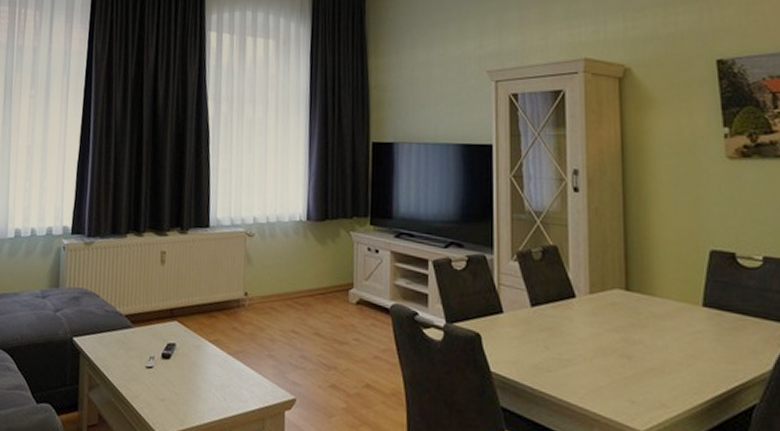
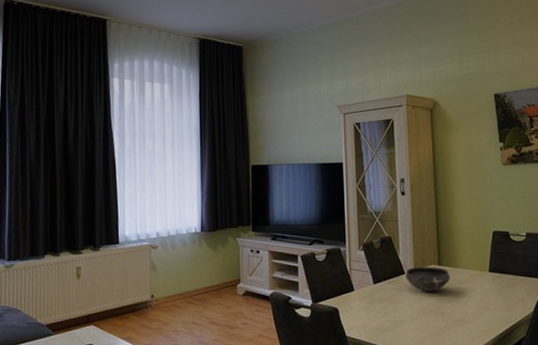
bowl: none [577,289,643,325] -> present [405,267,450,291]

